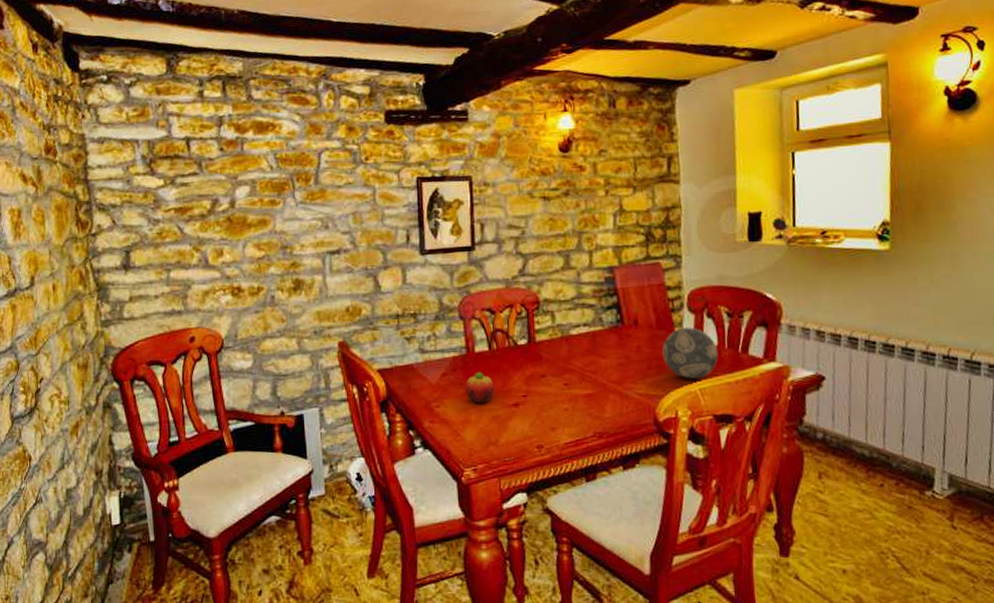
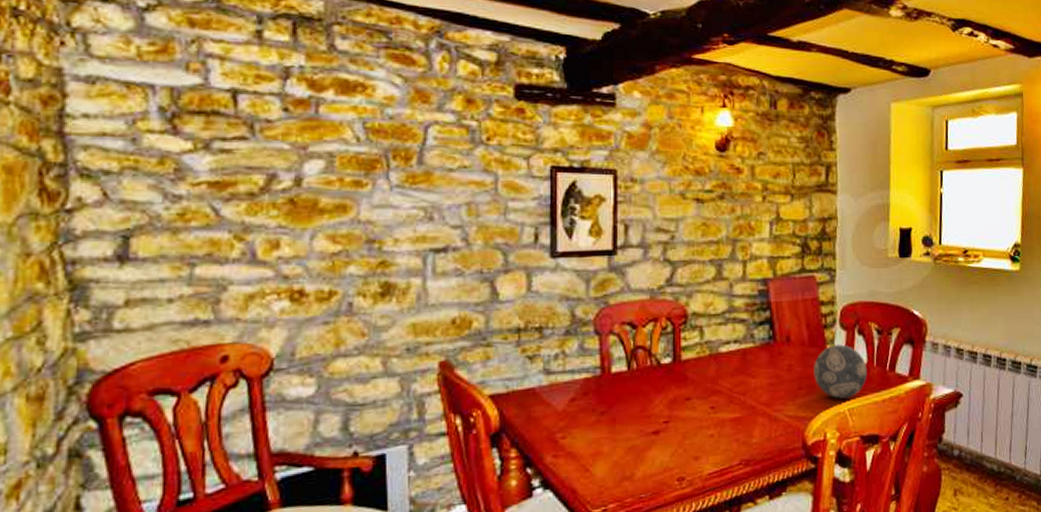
fruit: present [465,371,495,403] -> none [598,395,632,432]

